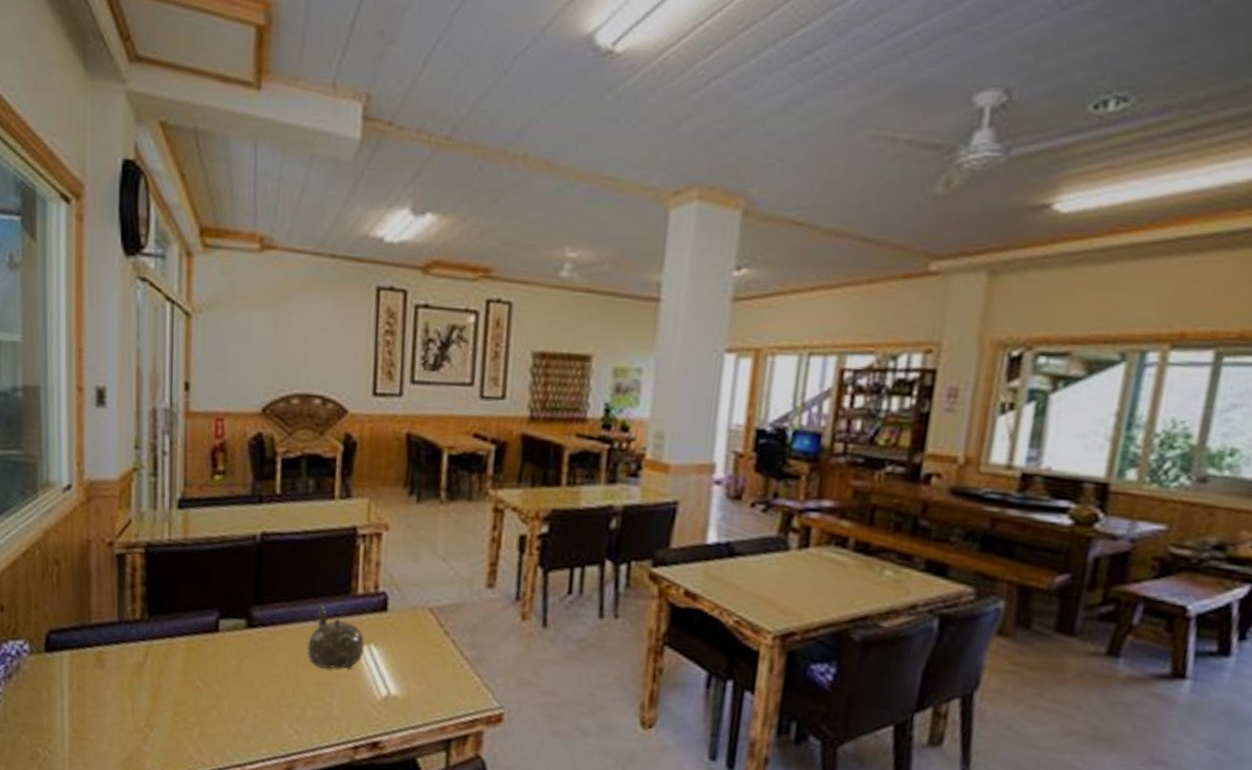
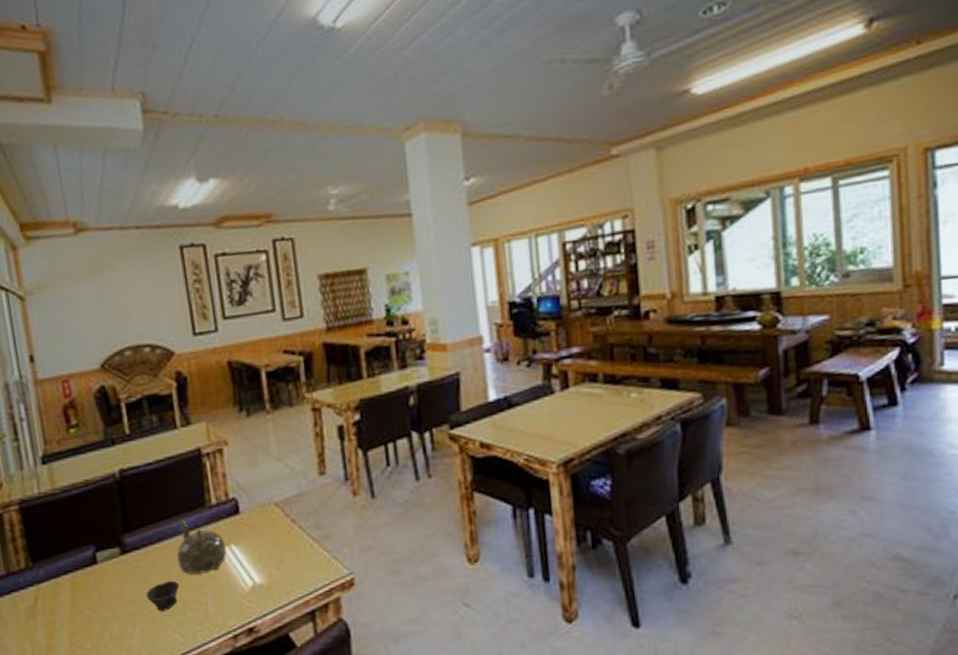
cup: none [265,669,305,702] -> present [146,580,180,611]

